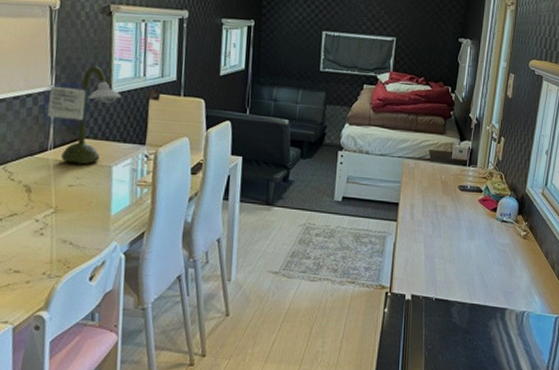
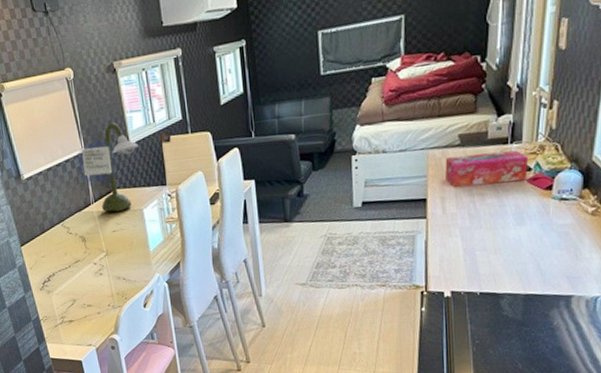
tissue box: none [416,169,480,200] -> present [445,150,528,187]

